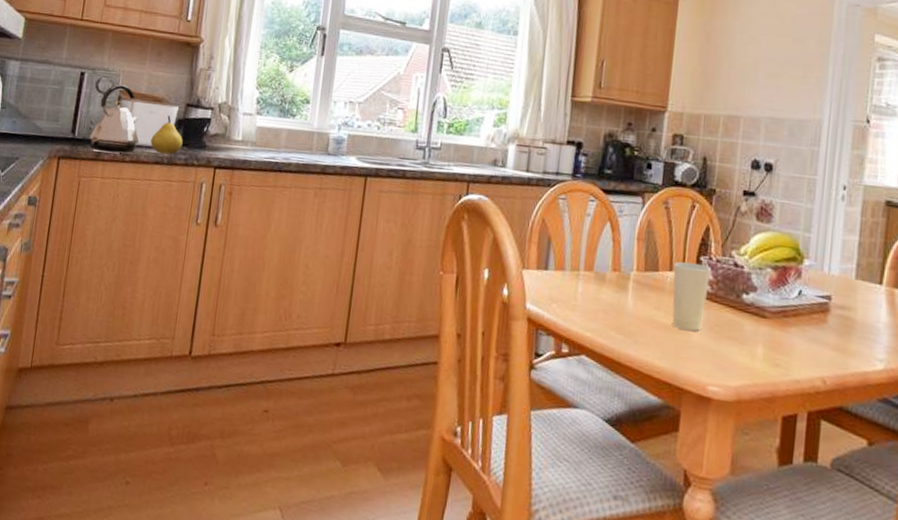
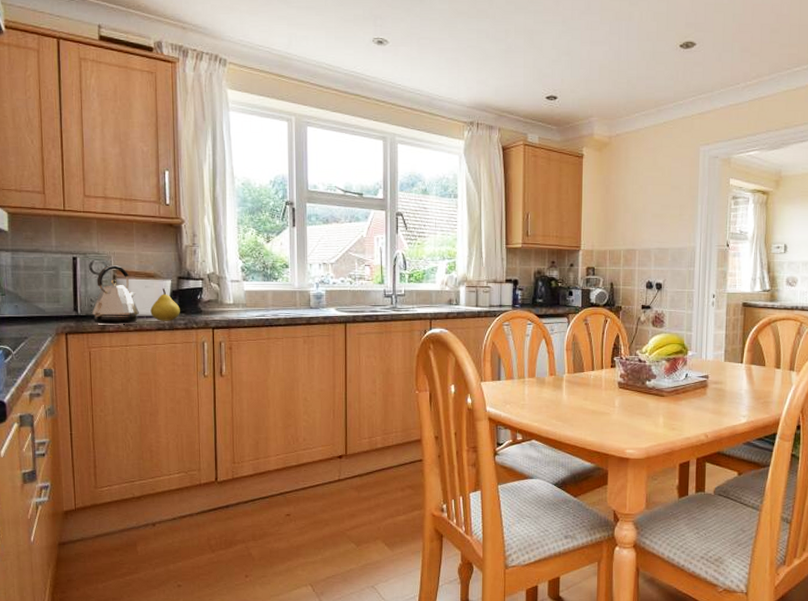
cup: present [672,261,711,331] -> none [595,362,622,413]

